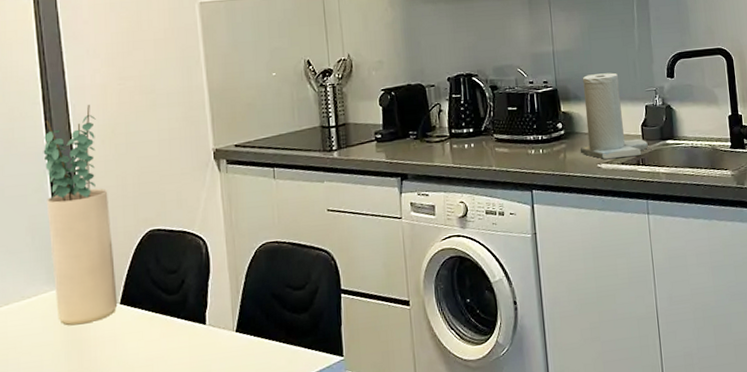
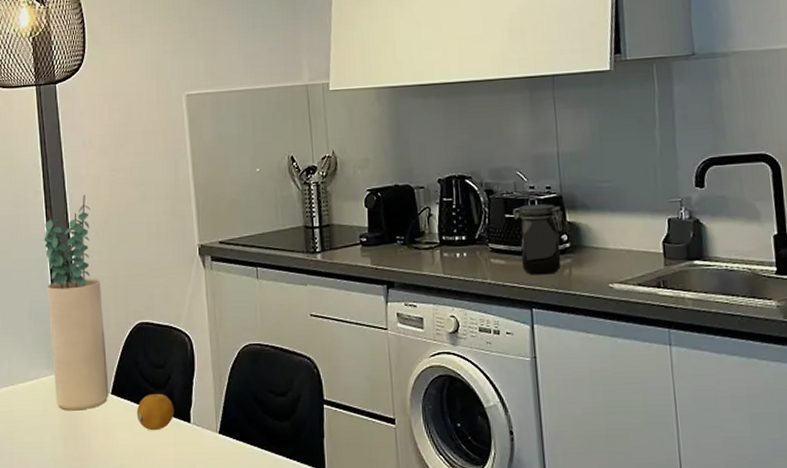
fruit: none [148,298,189,337] -> present [136,393,174,431]
jar: none [515,96,558,160] -> present [513,204,563,275]
paper towel: present [580,72,648,159] -> none [588,179,671,278]

